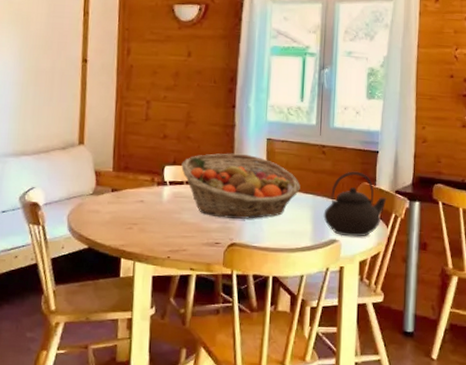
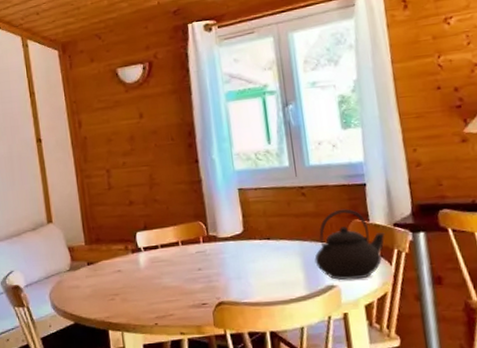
fruit basket: present [181,153,300,219] -> none [153,208,284,278]

